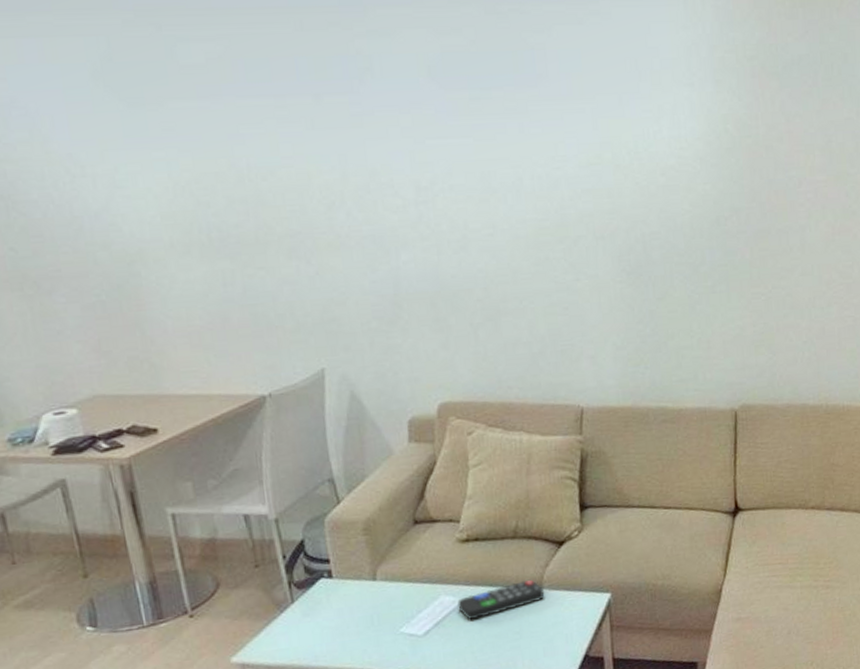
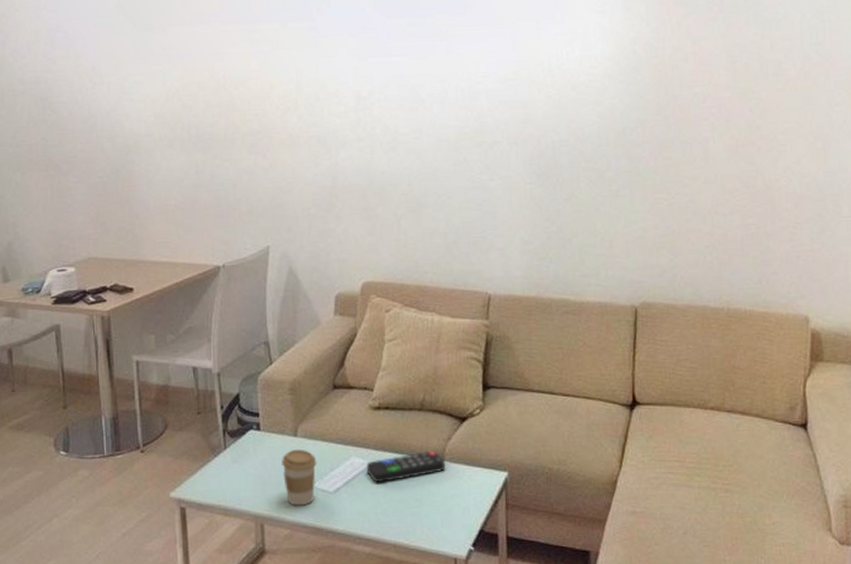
coffee cup: none [361,593,402,655] -> present [282,449,317,506]

